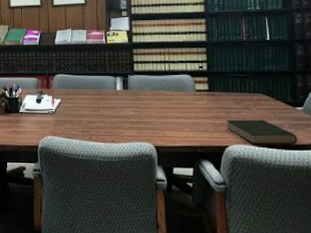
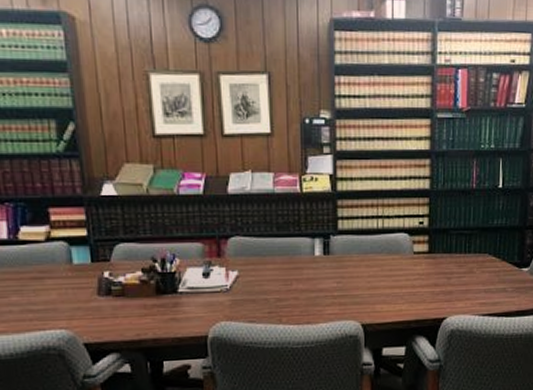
book: present [226,119,298,145] -> none [446,284,520,313]

